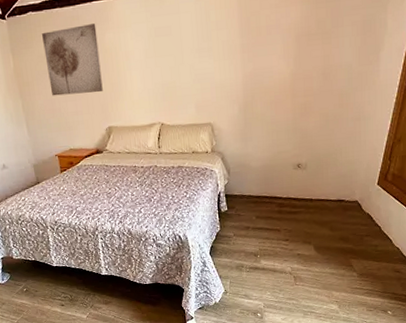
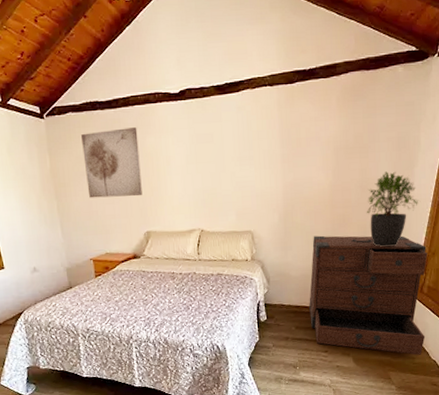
dresser: none [269,123,393,243] -> present [309,235,428,355]
potted plant: none [328,56,384,136] -> present [366,171,418,248]

